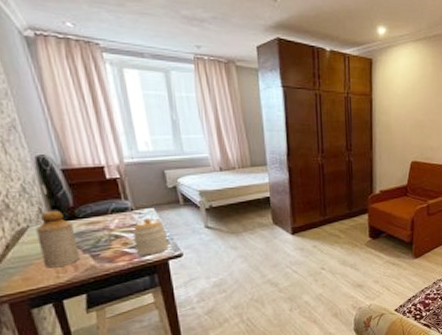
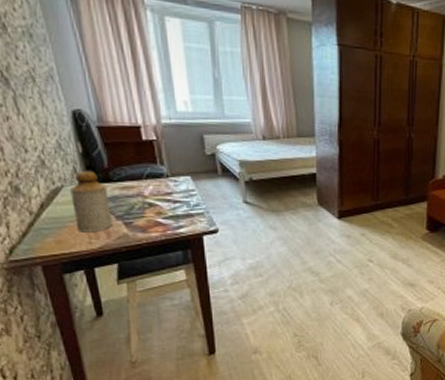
jar: present [132,218,169,256] -> none [166,187,204,229]

